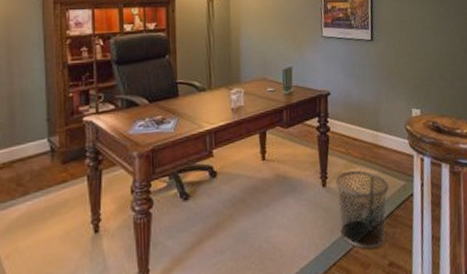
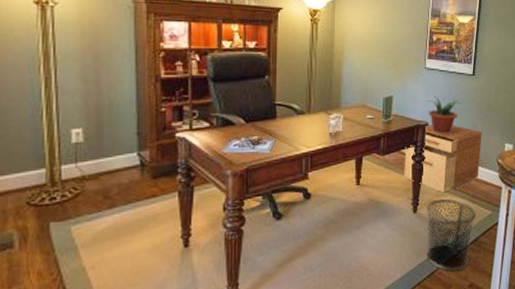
filing cabinet: none [308,92,388,165] -> present [404,124,482,193]
potted plant: none [326,64,363,103] -> present [426,96,462,134]

